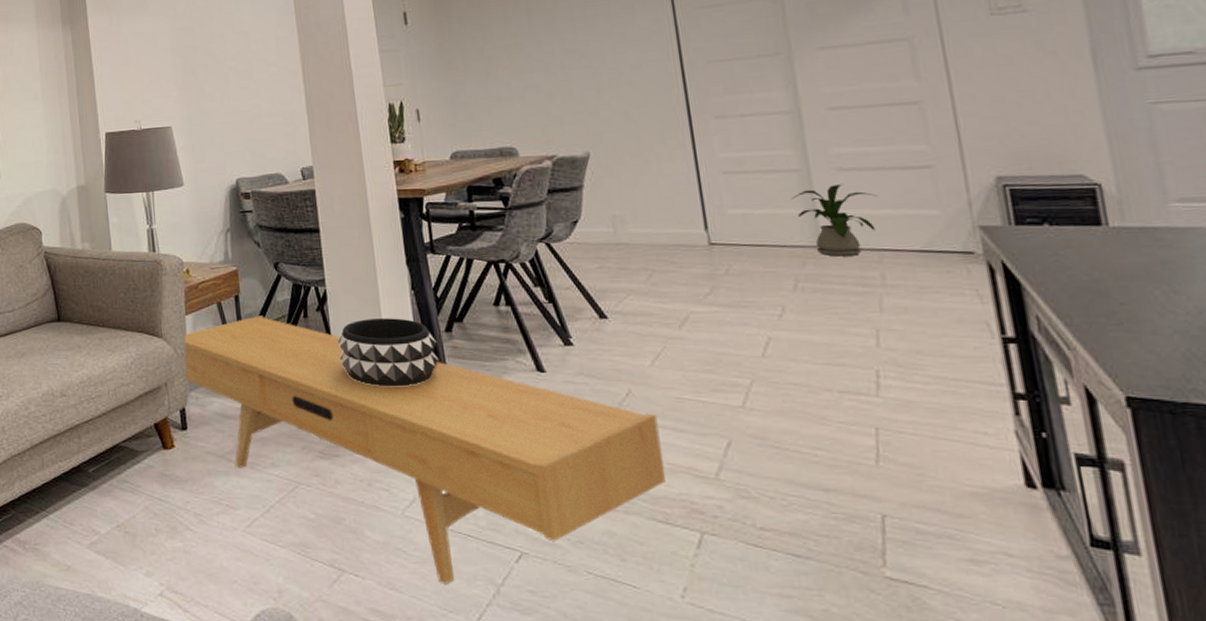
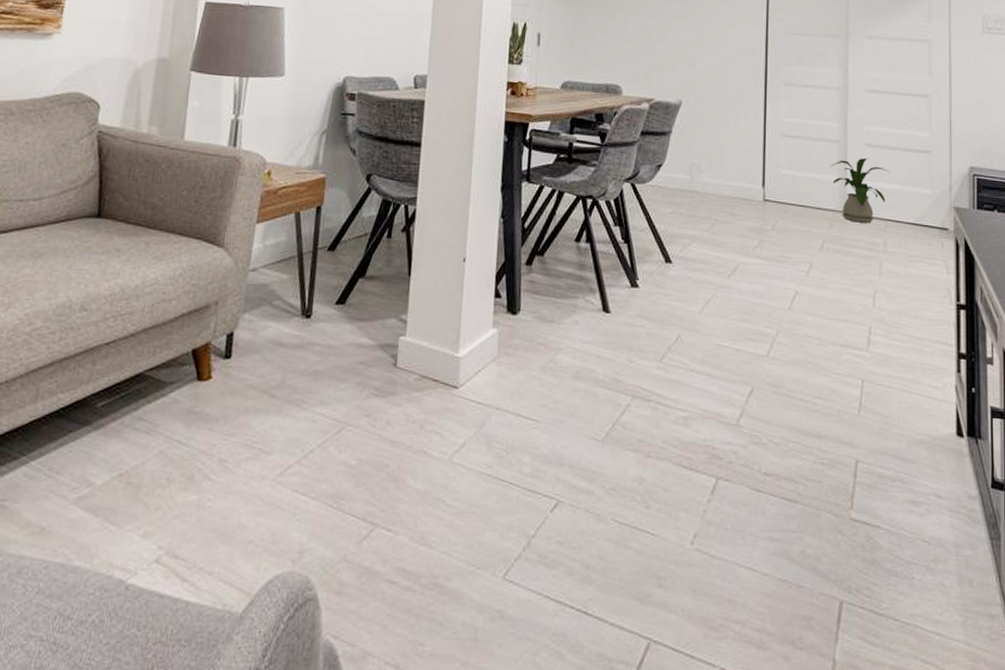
tv console: present [183,315,666,585] -> none [239,231,698,538]
decorative bowl: present [337,318,440,387] -> none [415,244,516,321]

